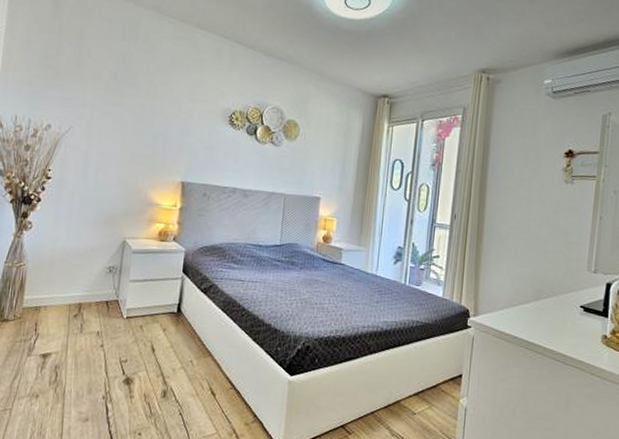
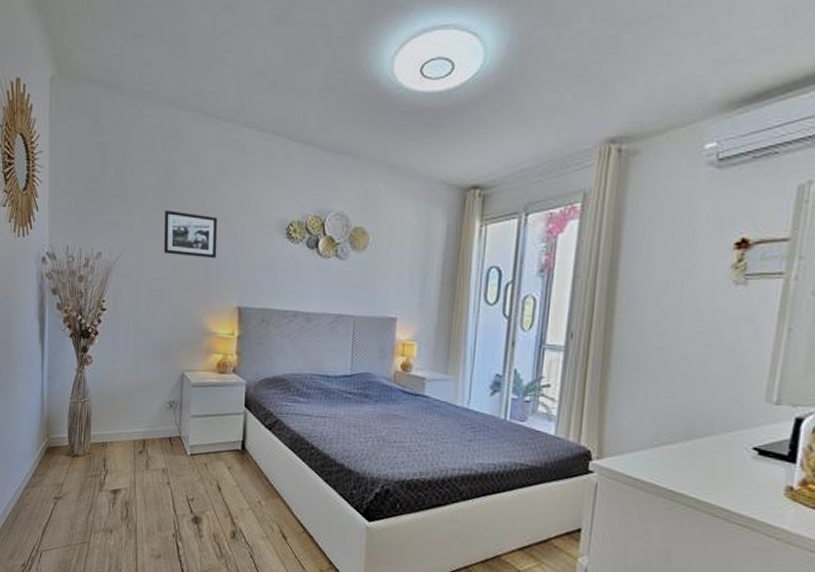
picture frame: none [114,92,168,138] -> present [163,210,218,259]

